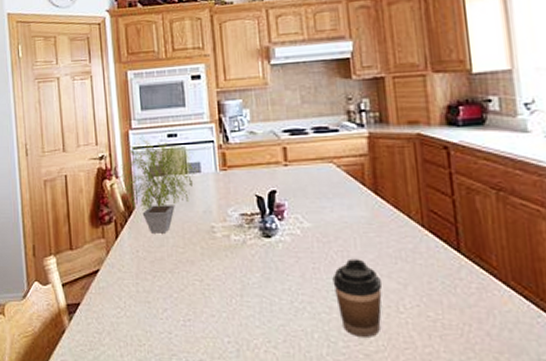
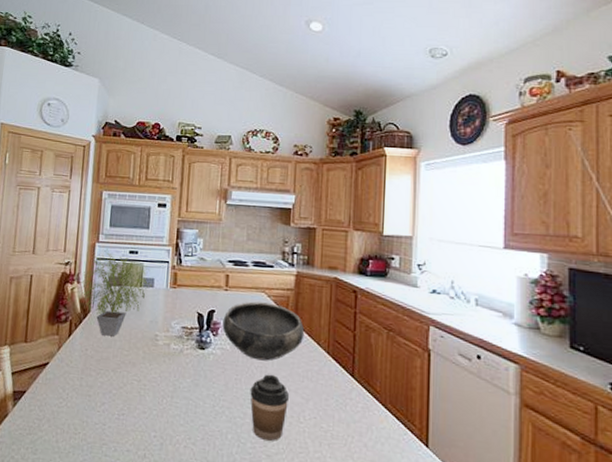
bowl: none [287,174,390,243] -> present [222,301,305,361]

